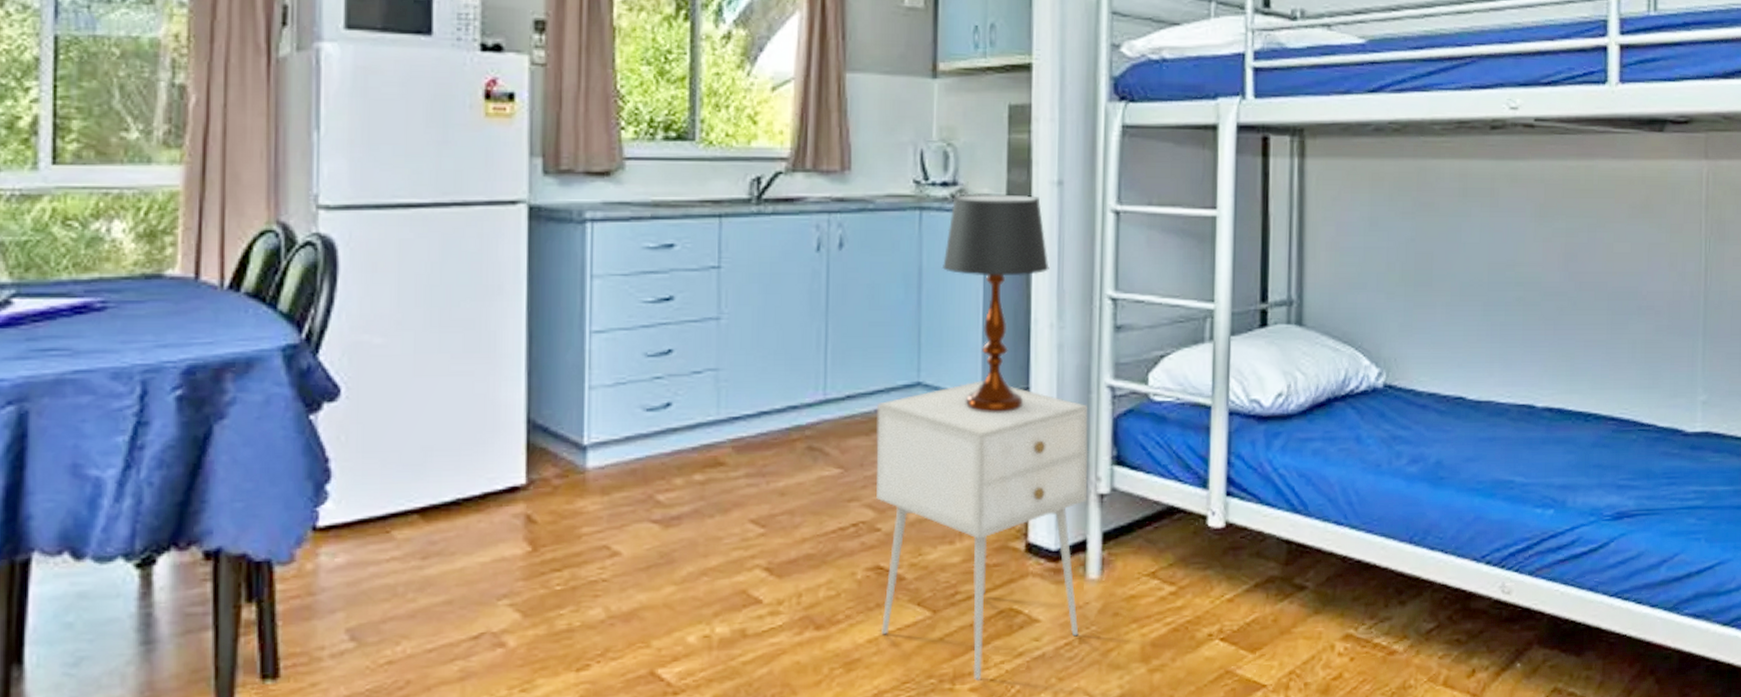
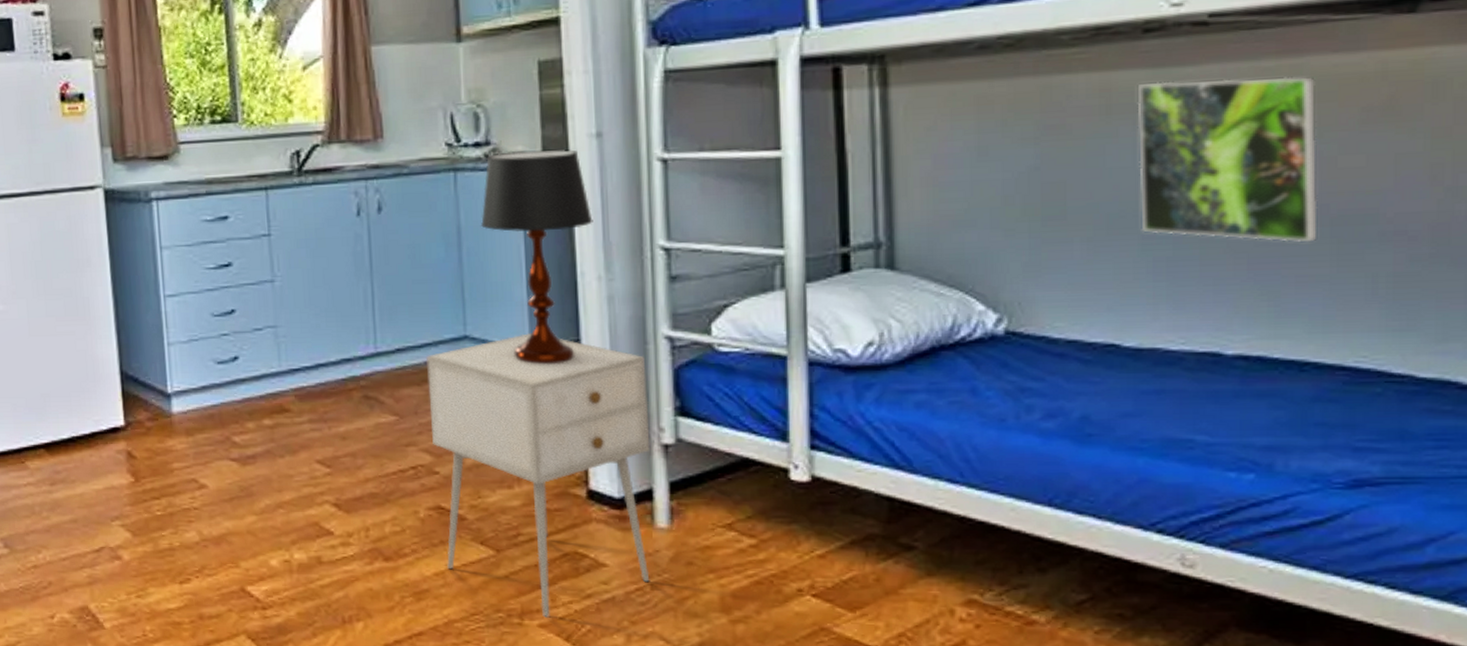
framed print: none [1484,172,1601,313] -> present [1137,77,1318,243]

